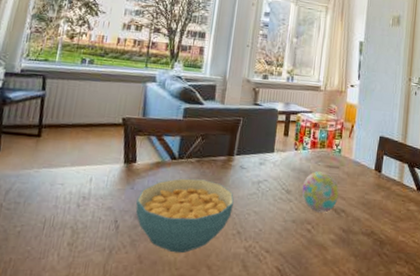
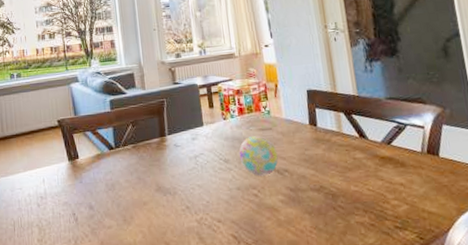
cereal bowl: present [135,178,234,254] -> none [87,163,177,235]

